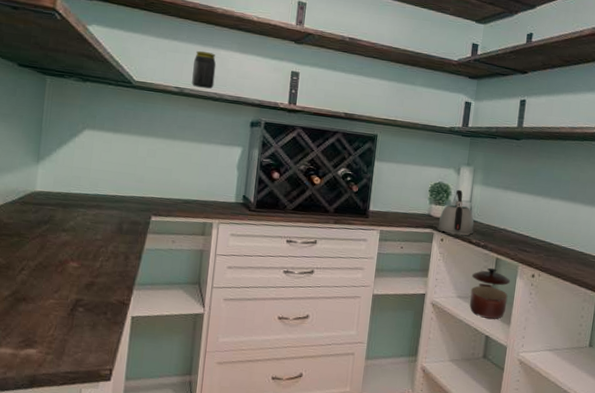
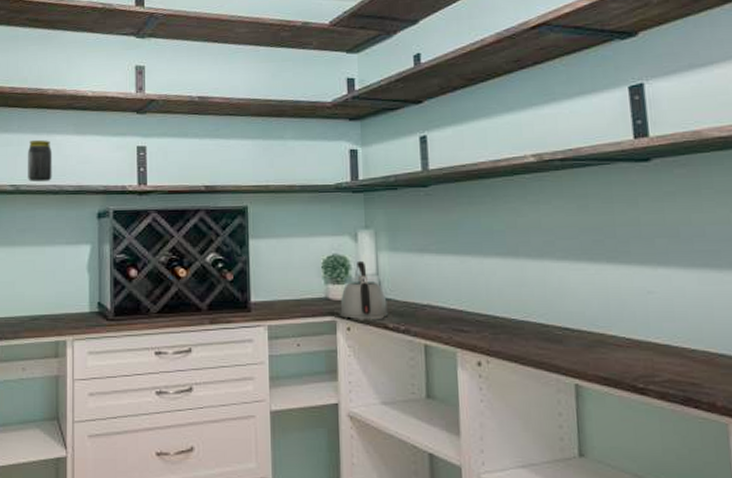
saucepan: present [470,267,511,319] -> none [395,359,451,429]

